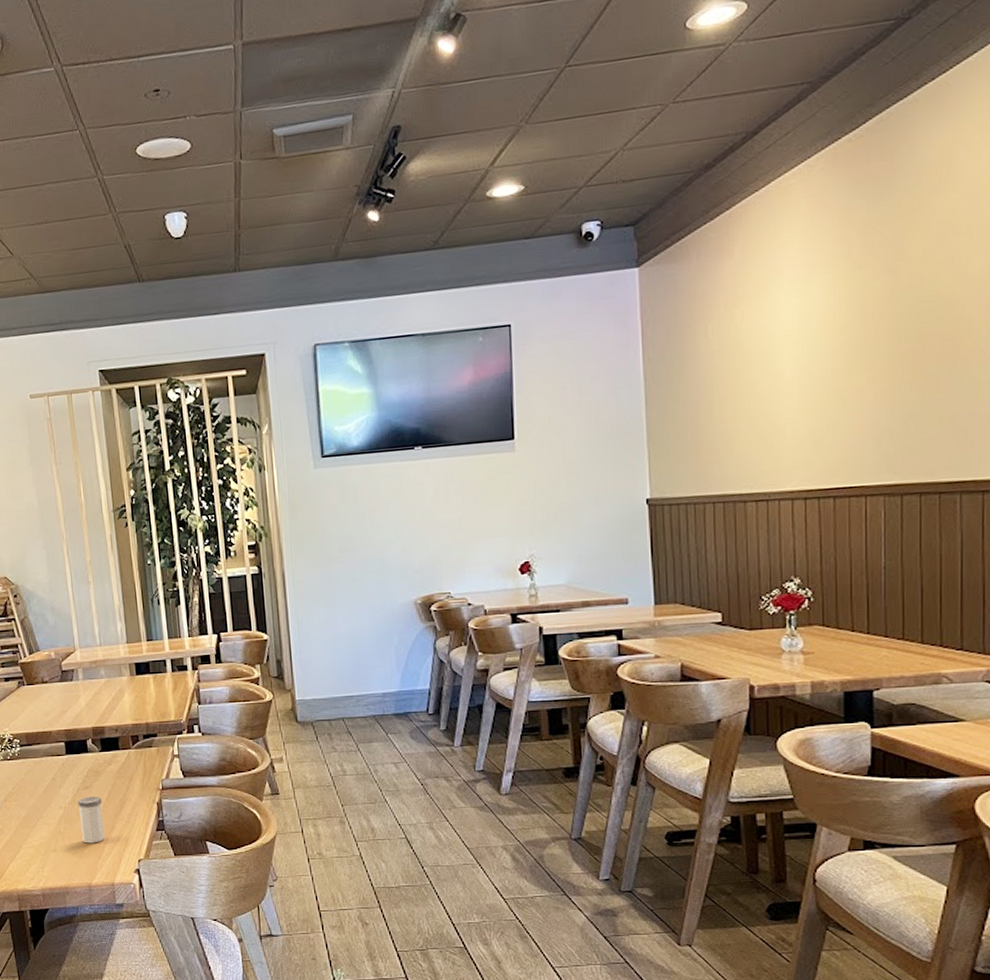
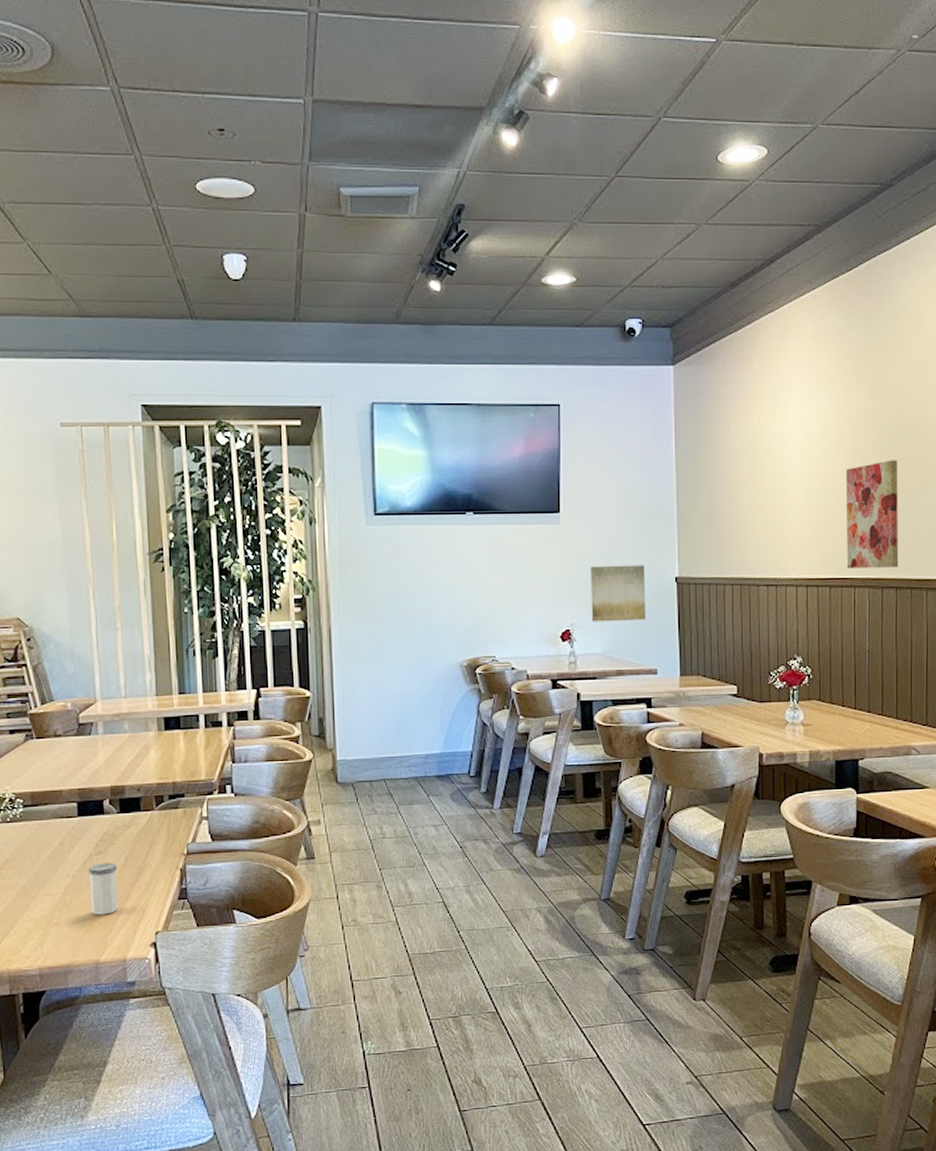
wall art: none [550,488,613,552] -> present [591,565,646,622]
wall art: none [853,345,923,475] -> present [845,460,899,568]

